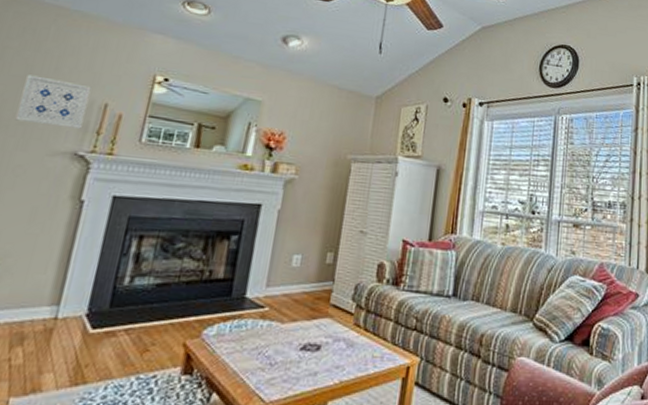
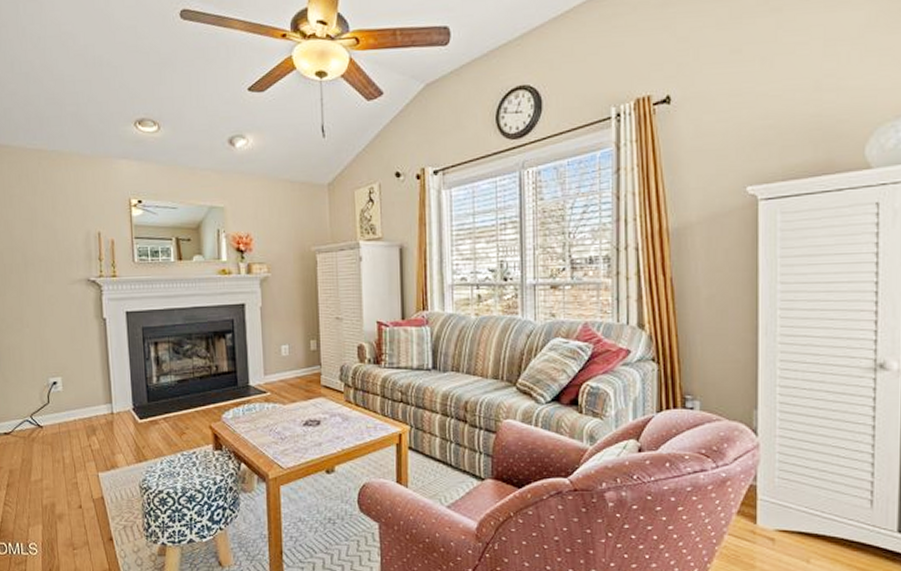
wall art: present [15,74,92,129] -> none [34,216,86,259]

